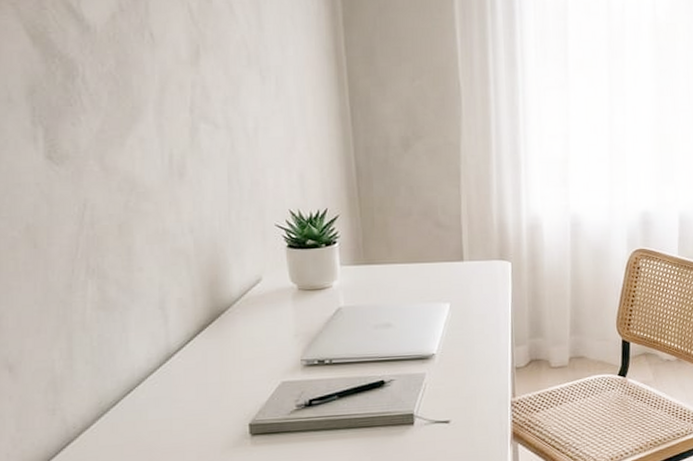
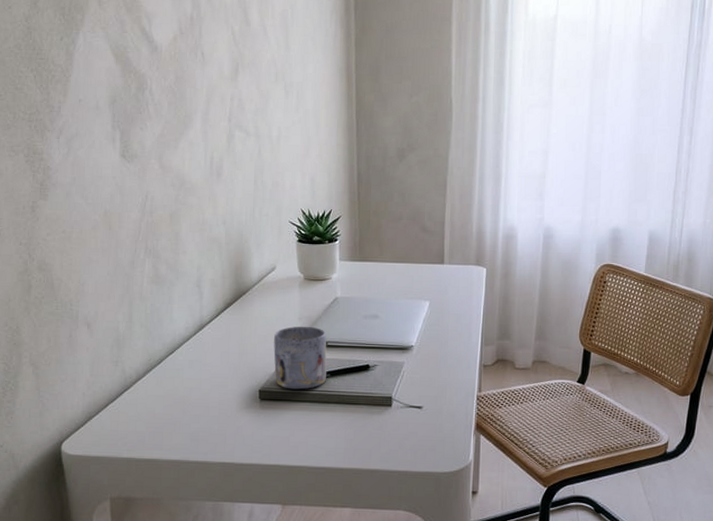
mug: none [264,343,333,419] -> present [274,326,327,390]

